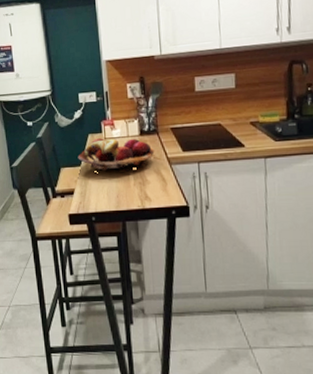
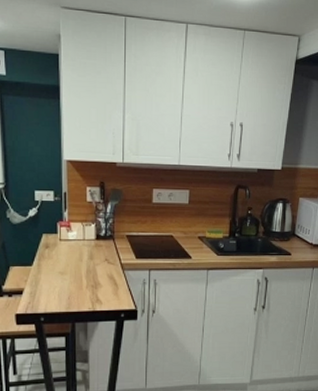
fruit basket: present [78,138,155,172] -> none [29,239,109,274]

